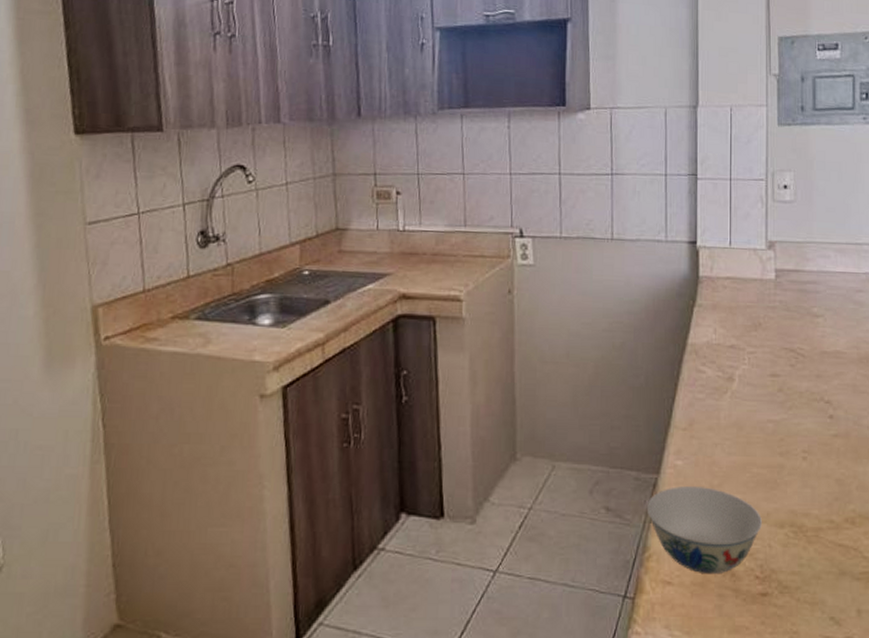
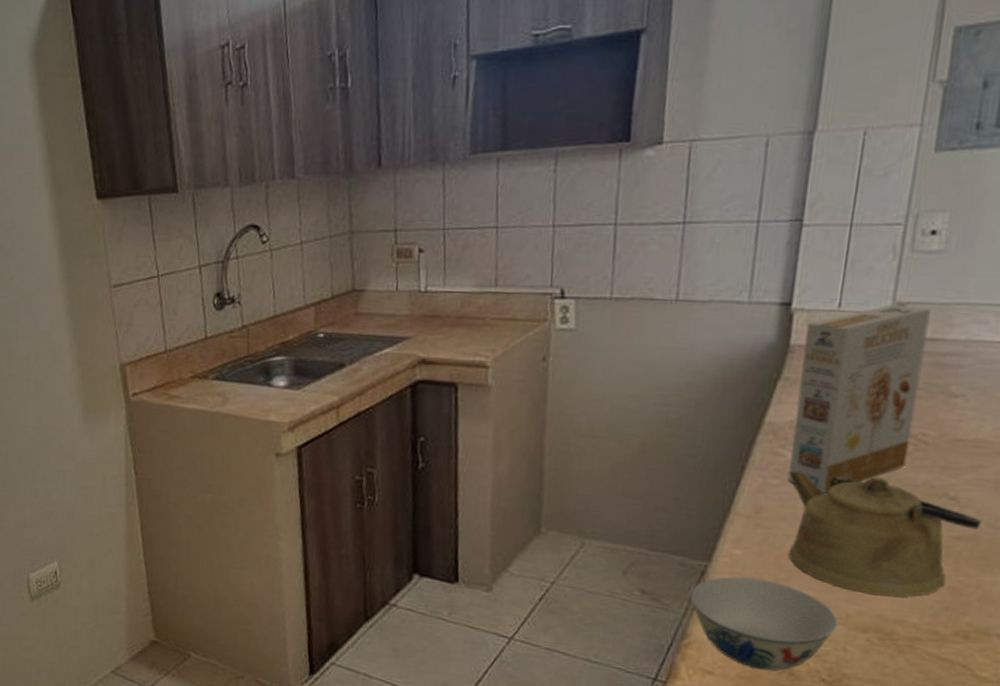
cereal box: none [709,243,792,404] -> present [788,304,931,493]
kettle: none [711,385,849,493] -> present [788,470,981,597]

